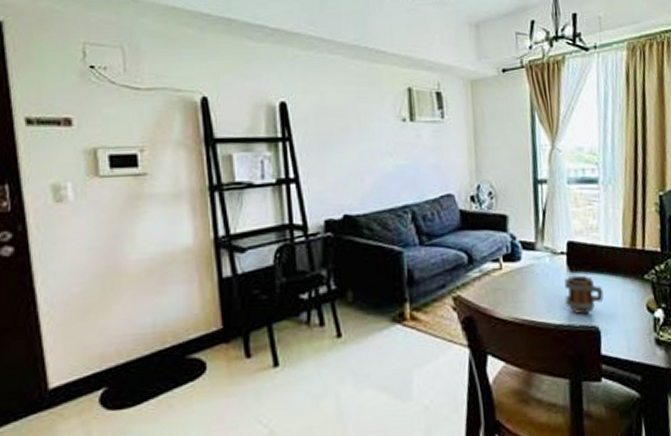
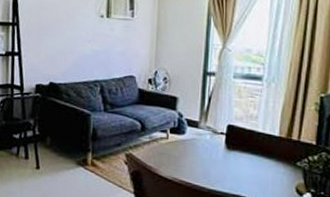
mug: present [564,275,604,315] -> none [220,152,256,186]

